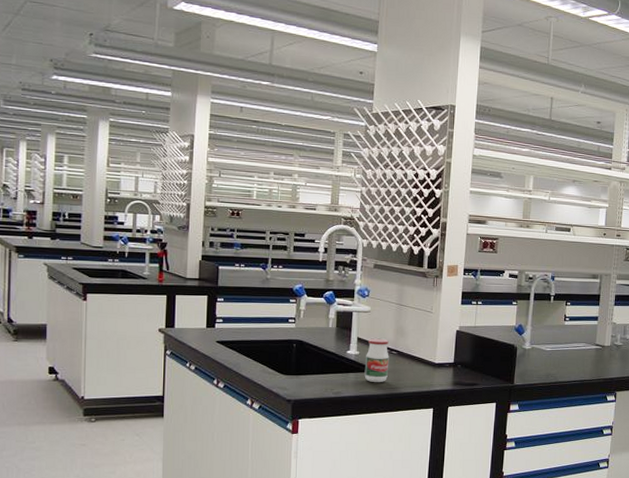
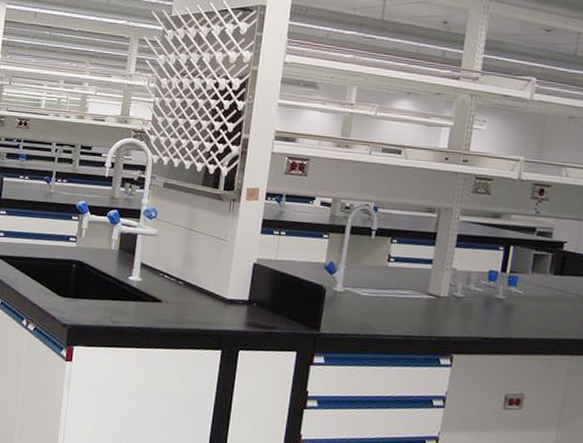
jar: present [364,338,389,383] -> none [146,264,175,316]

